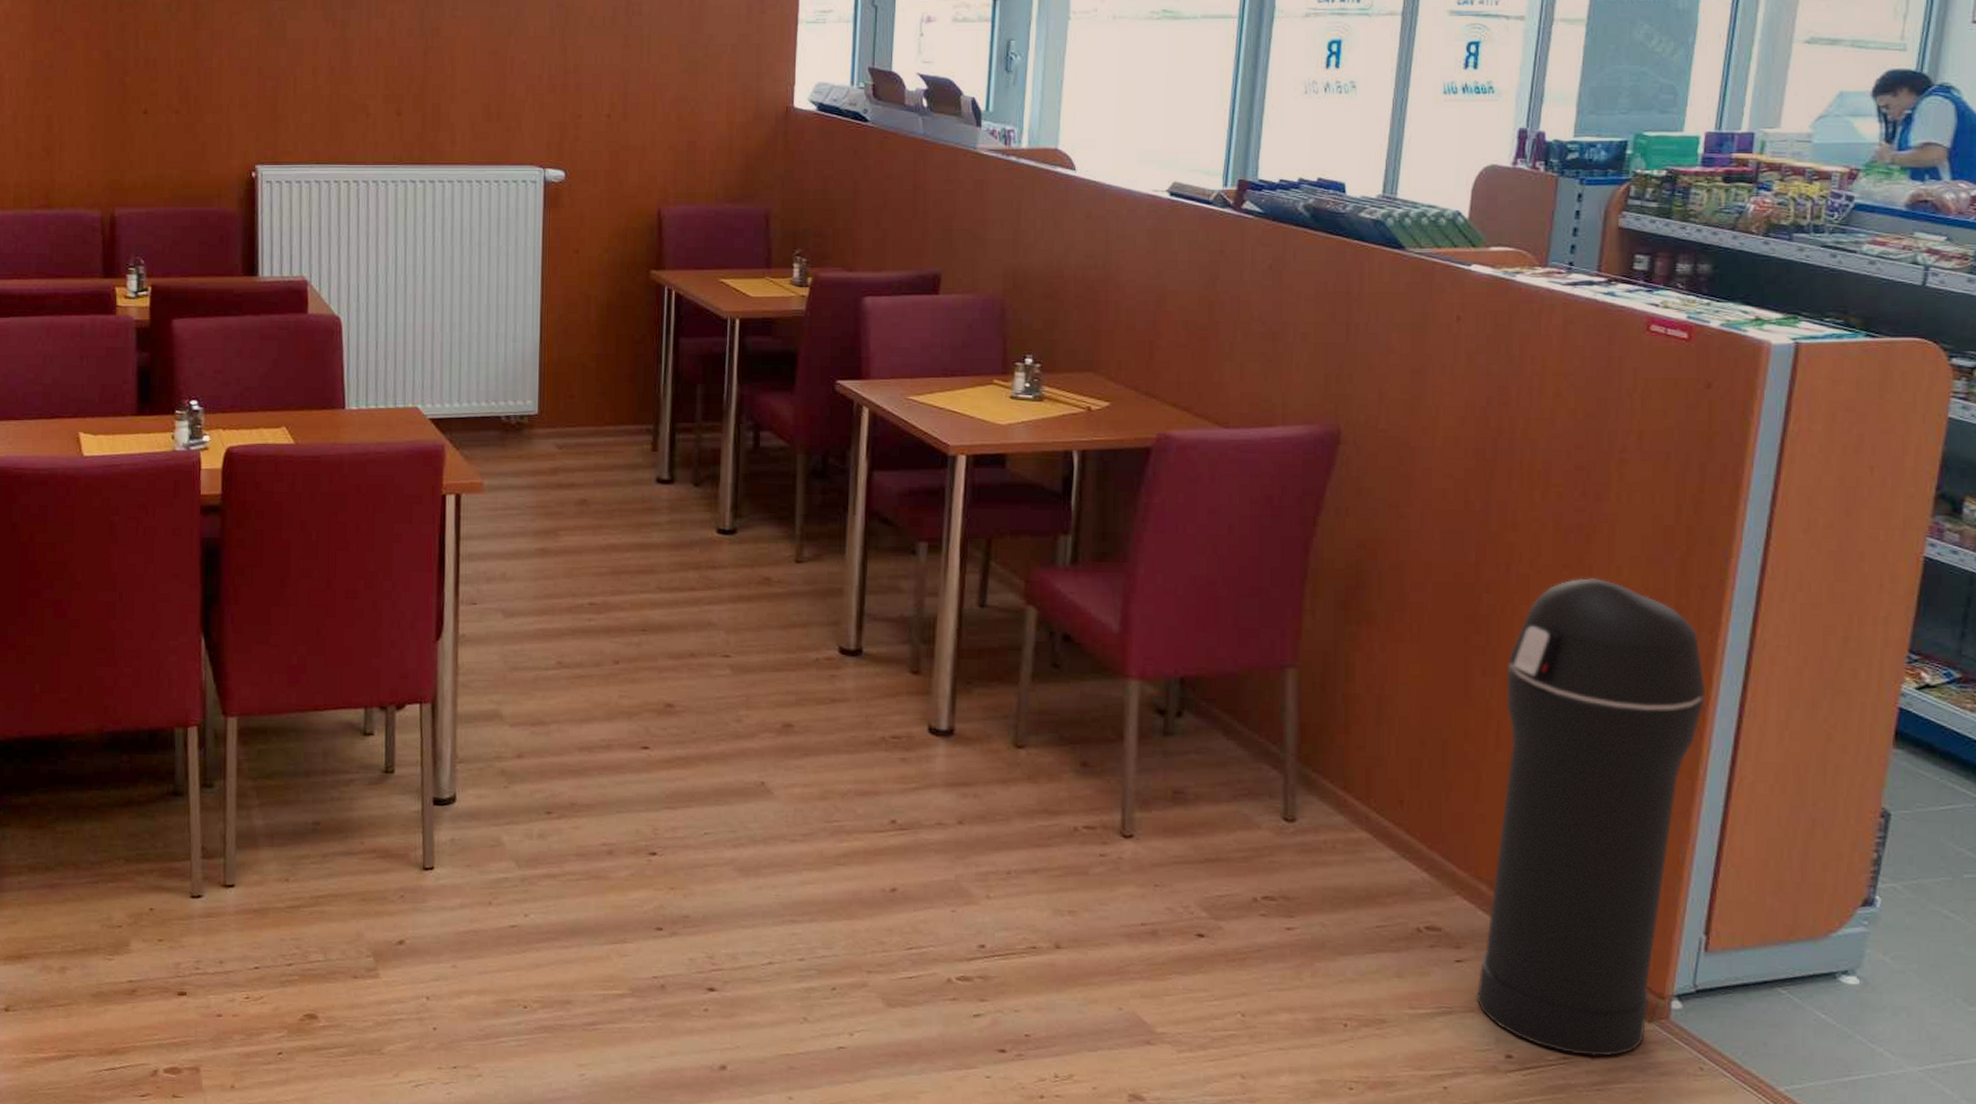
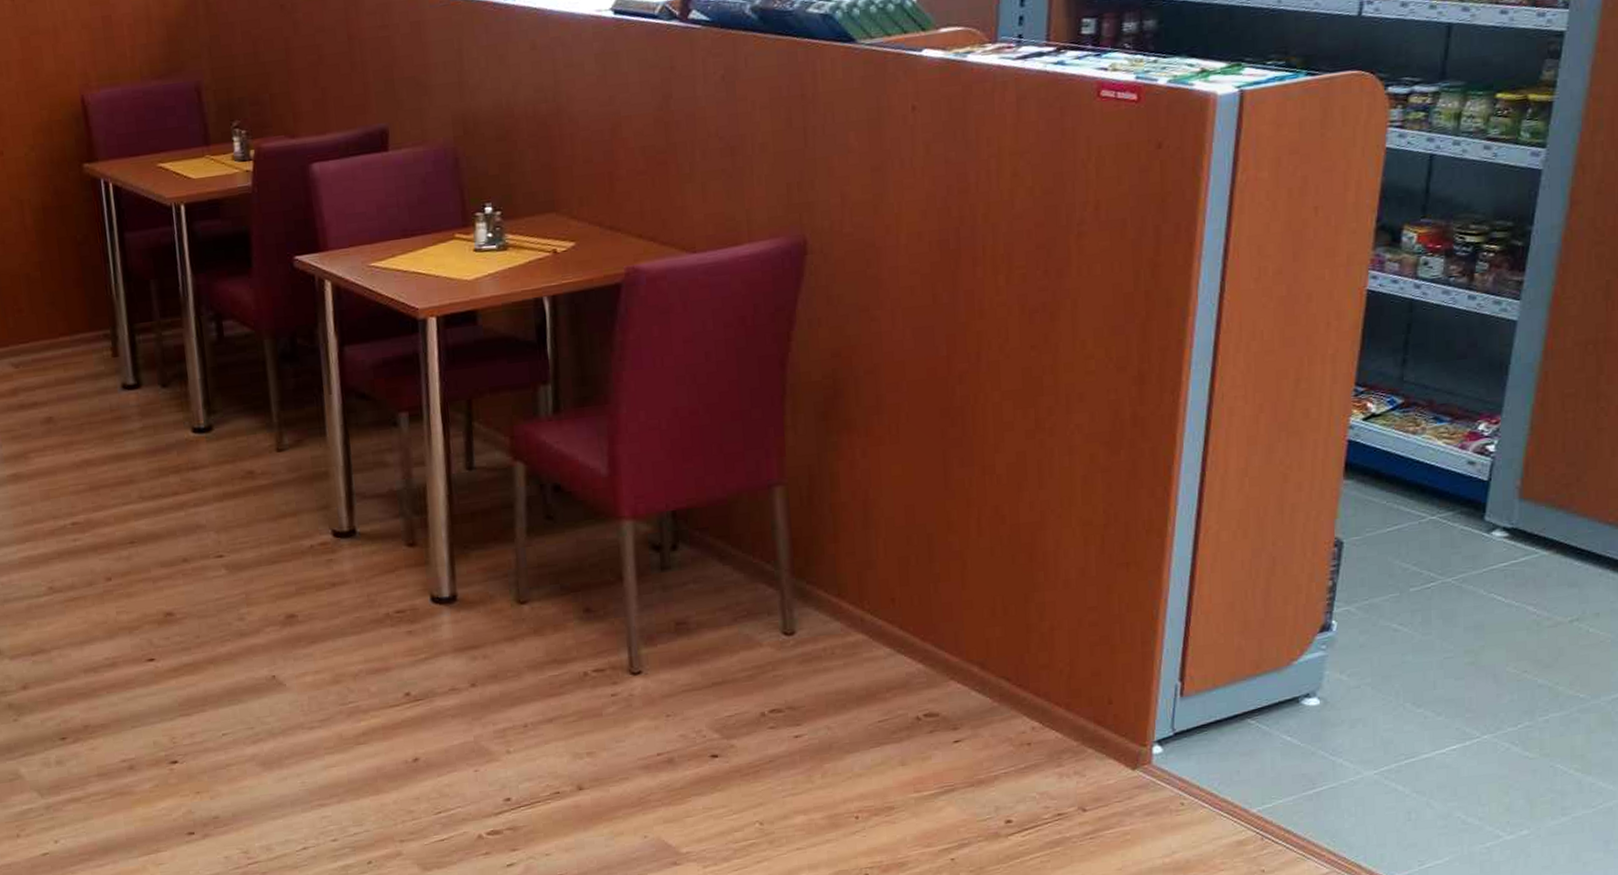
trash can: present [1477,578,1705,1056] -> none [976,355,1170,810]

